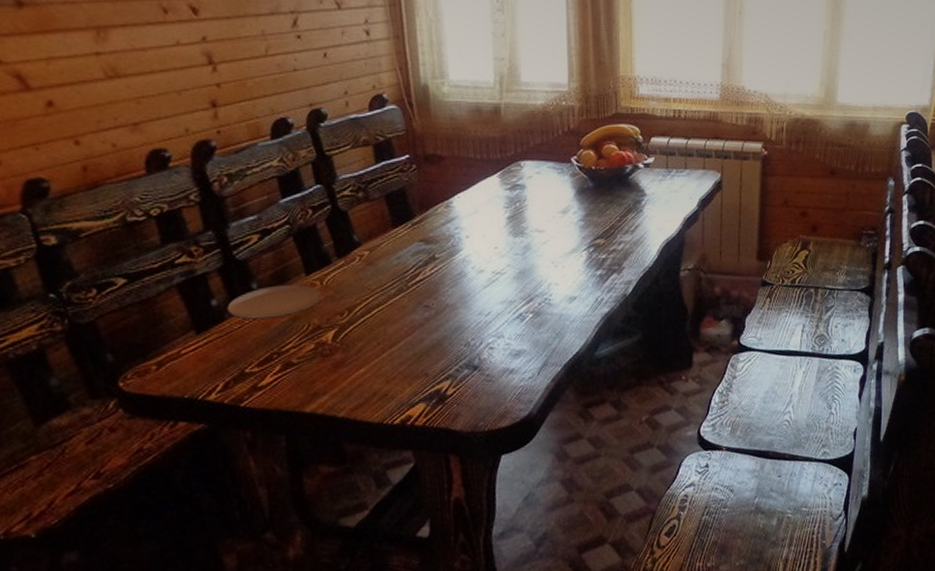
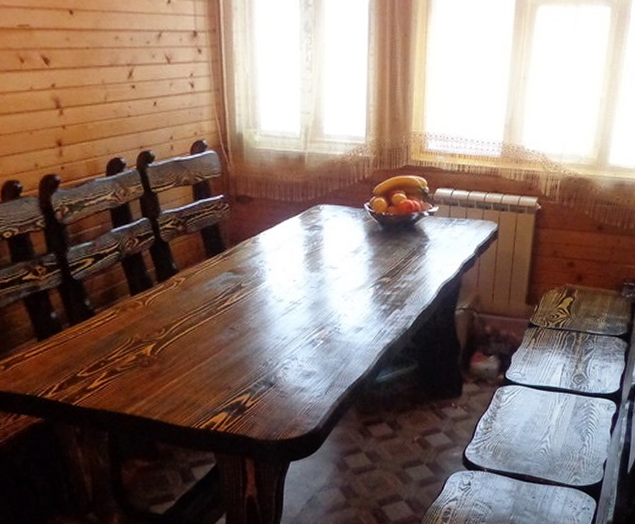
plate: present [227,284,322,321] -> none [64,302,143,333]

